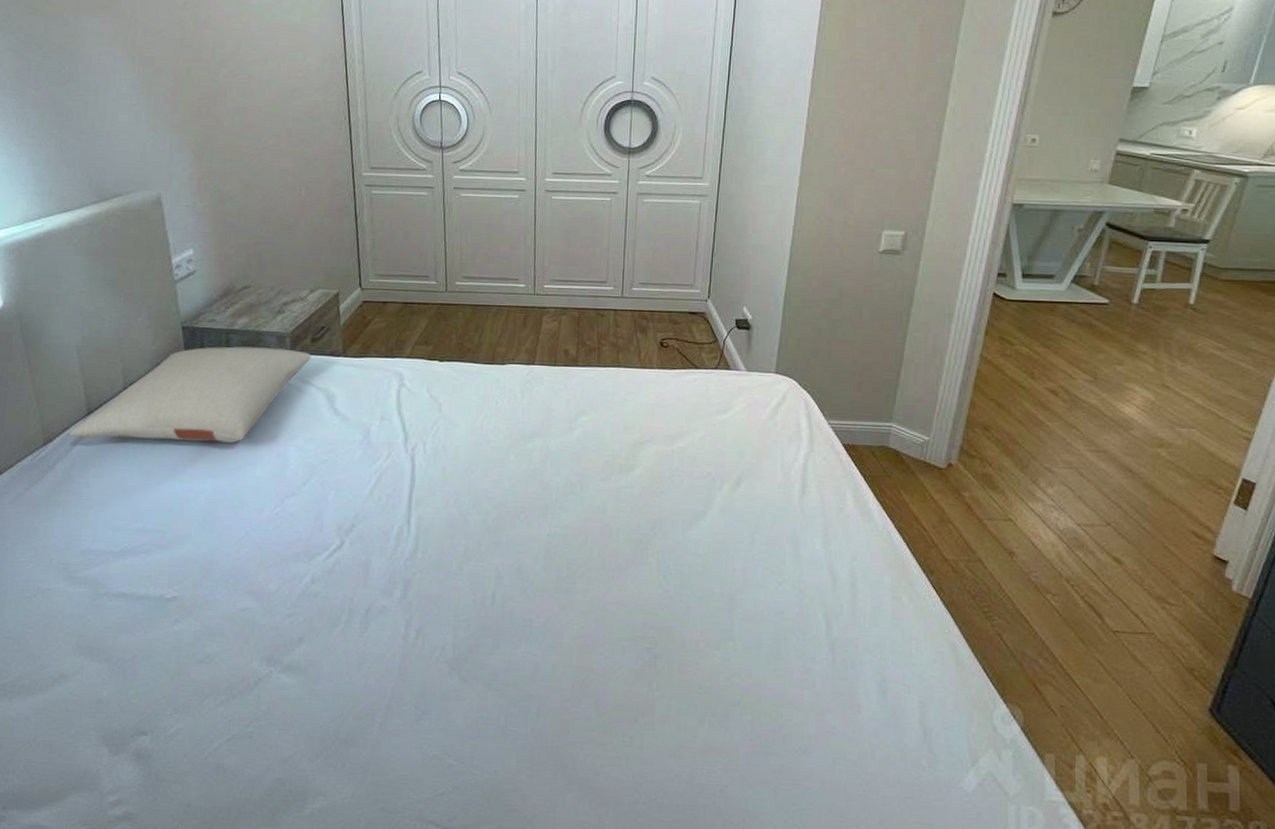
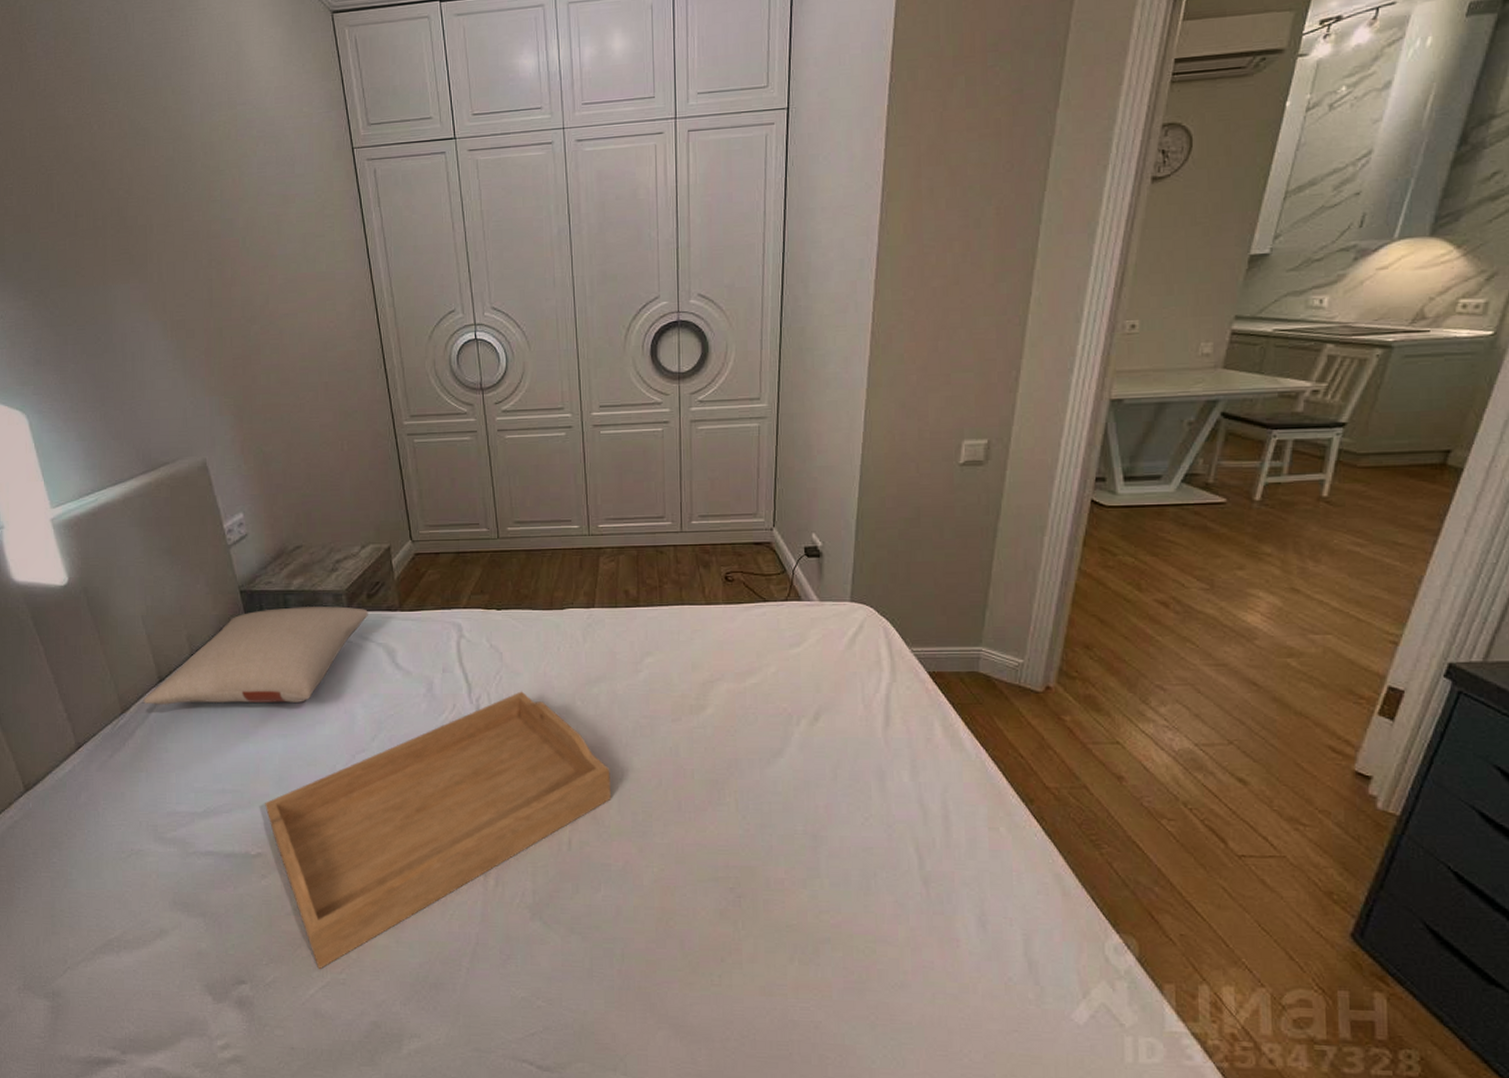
serving tray: none [186,443,539,722] -> present [265,691,611,970]

